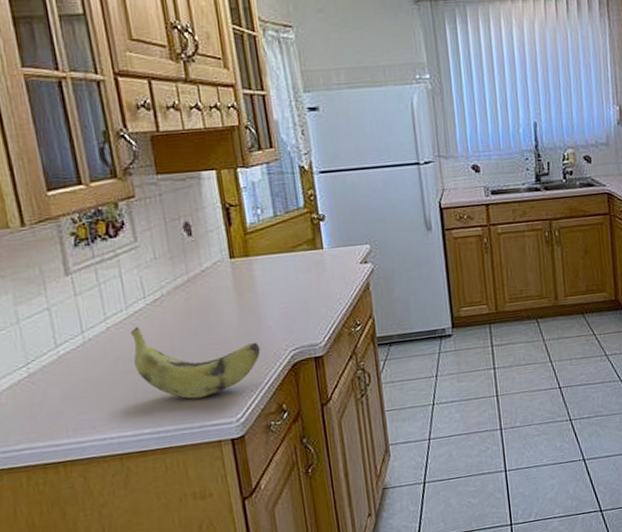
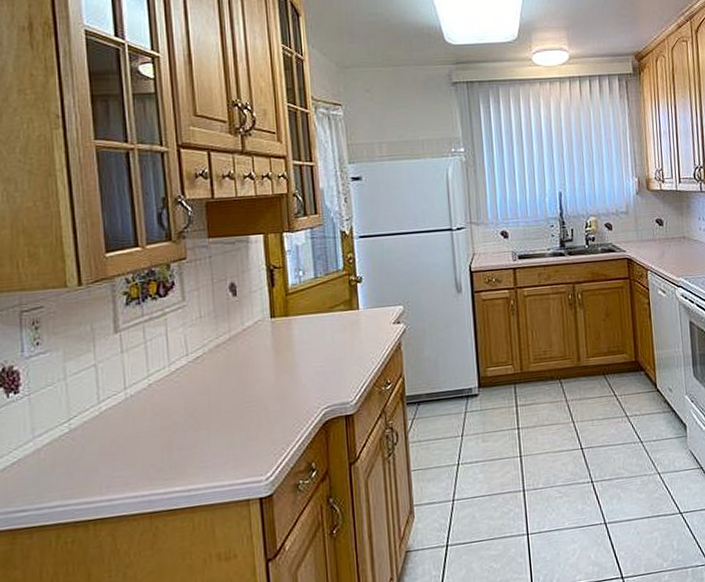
banana: present [130,326,261,399] -> none [171,383,294,457]

